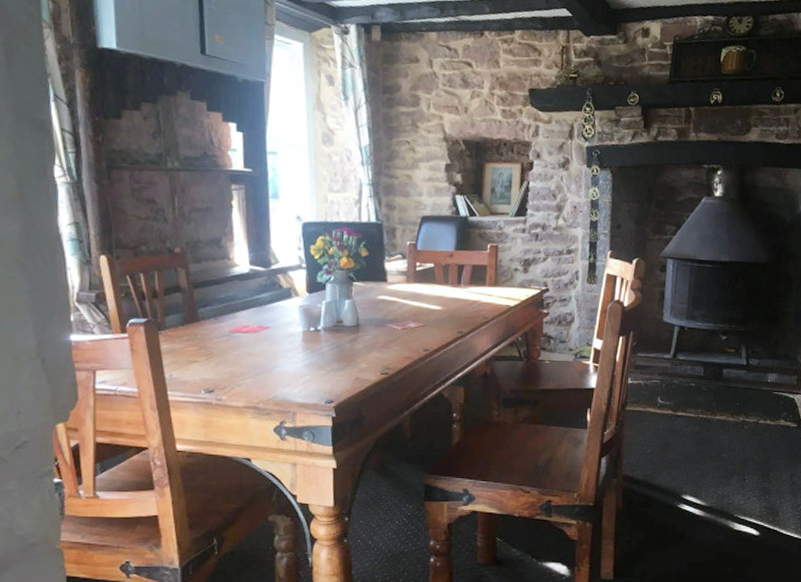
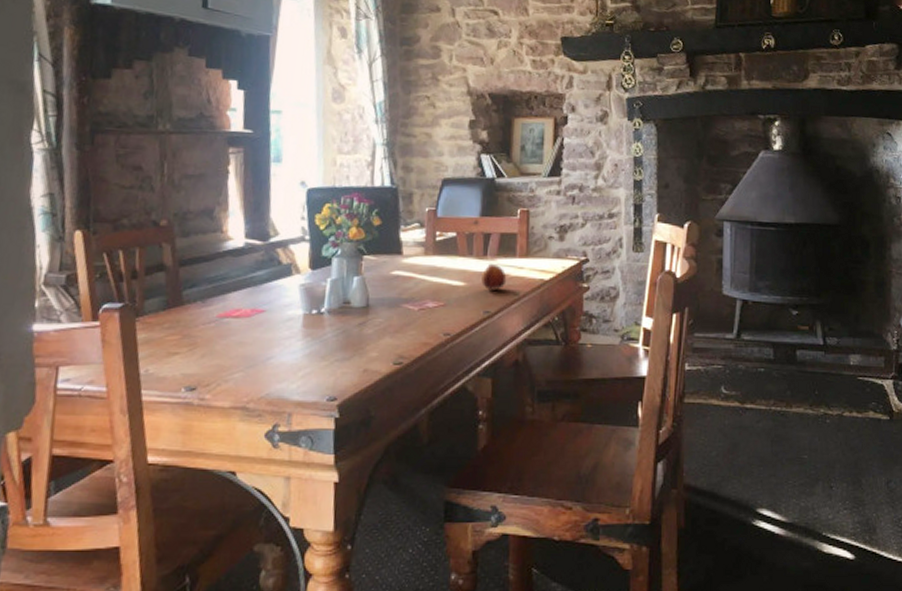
fruit: none [455,291,478,314] -> present [480,263,507,290]

